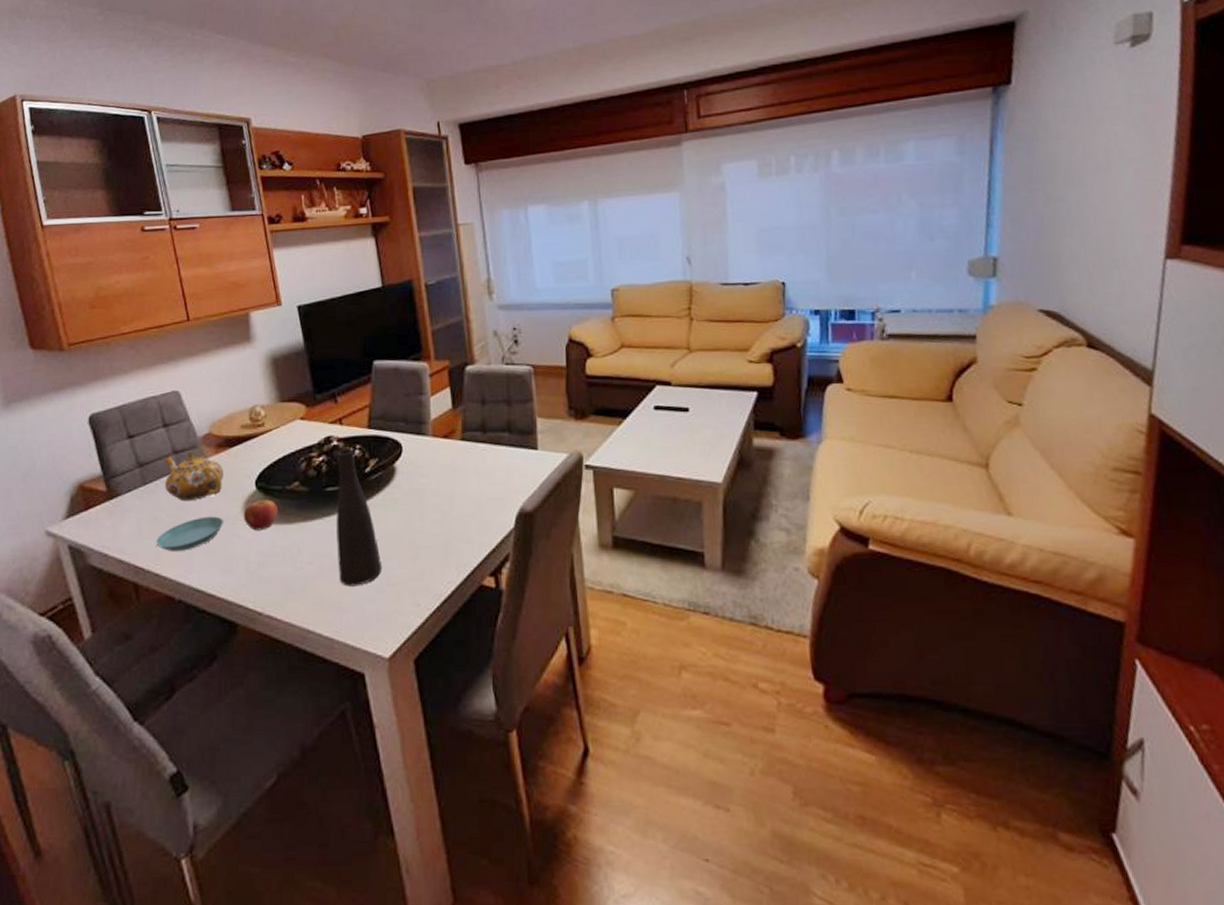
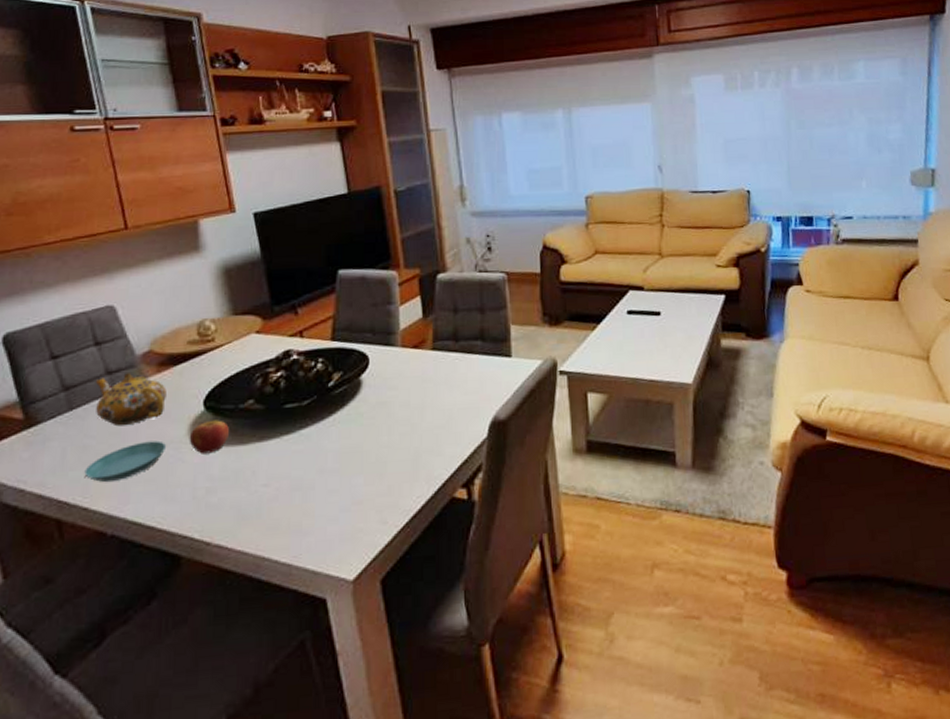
vase: present [335,448,383,587] -> none [295,362,347,508]

